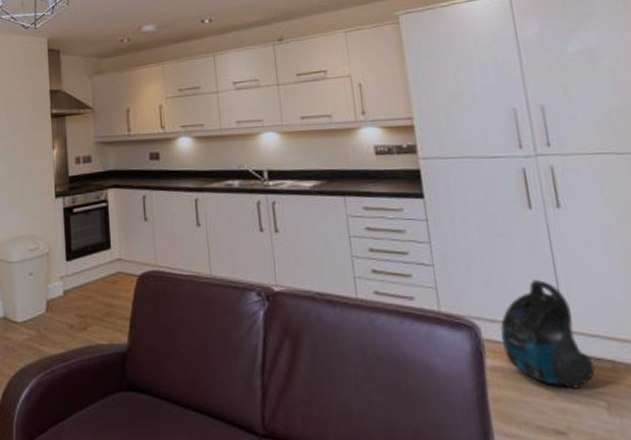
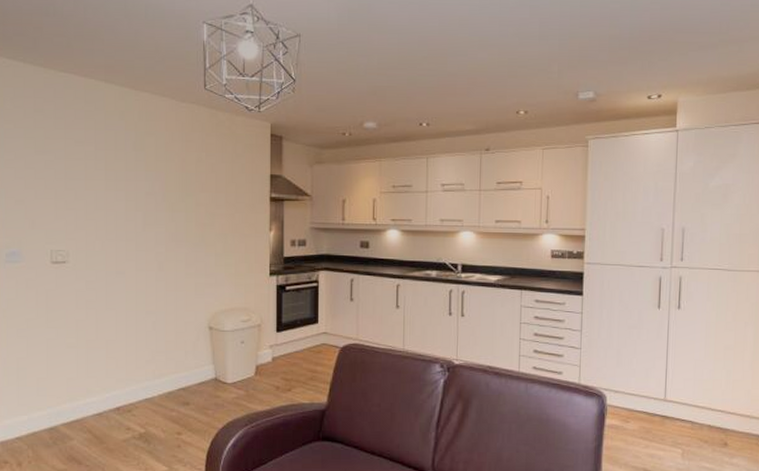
vacuum cleaner: present [500,280,595,389] -> none [619,362,679,441]

